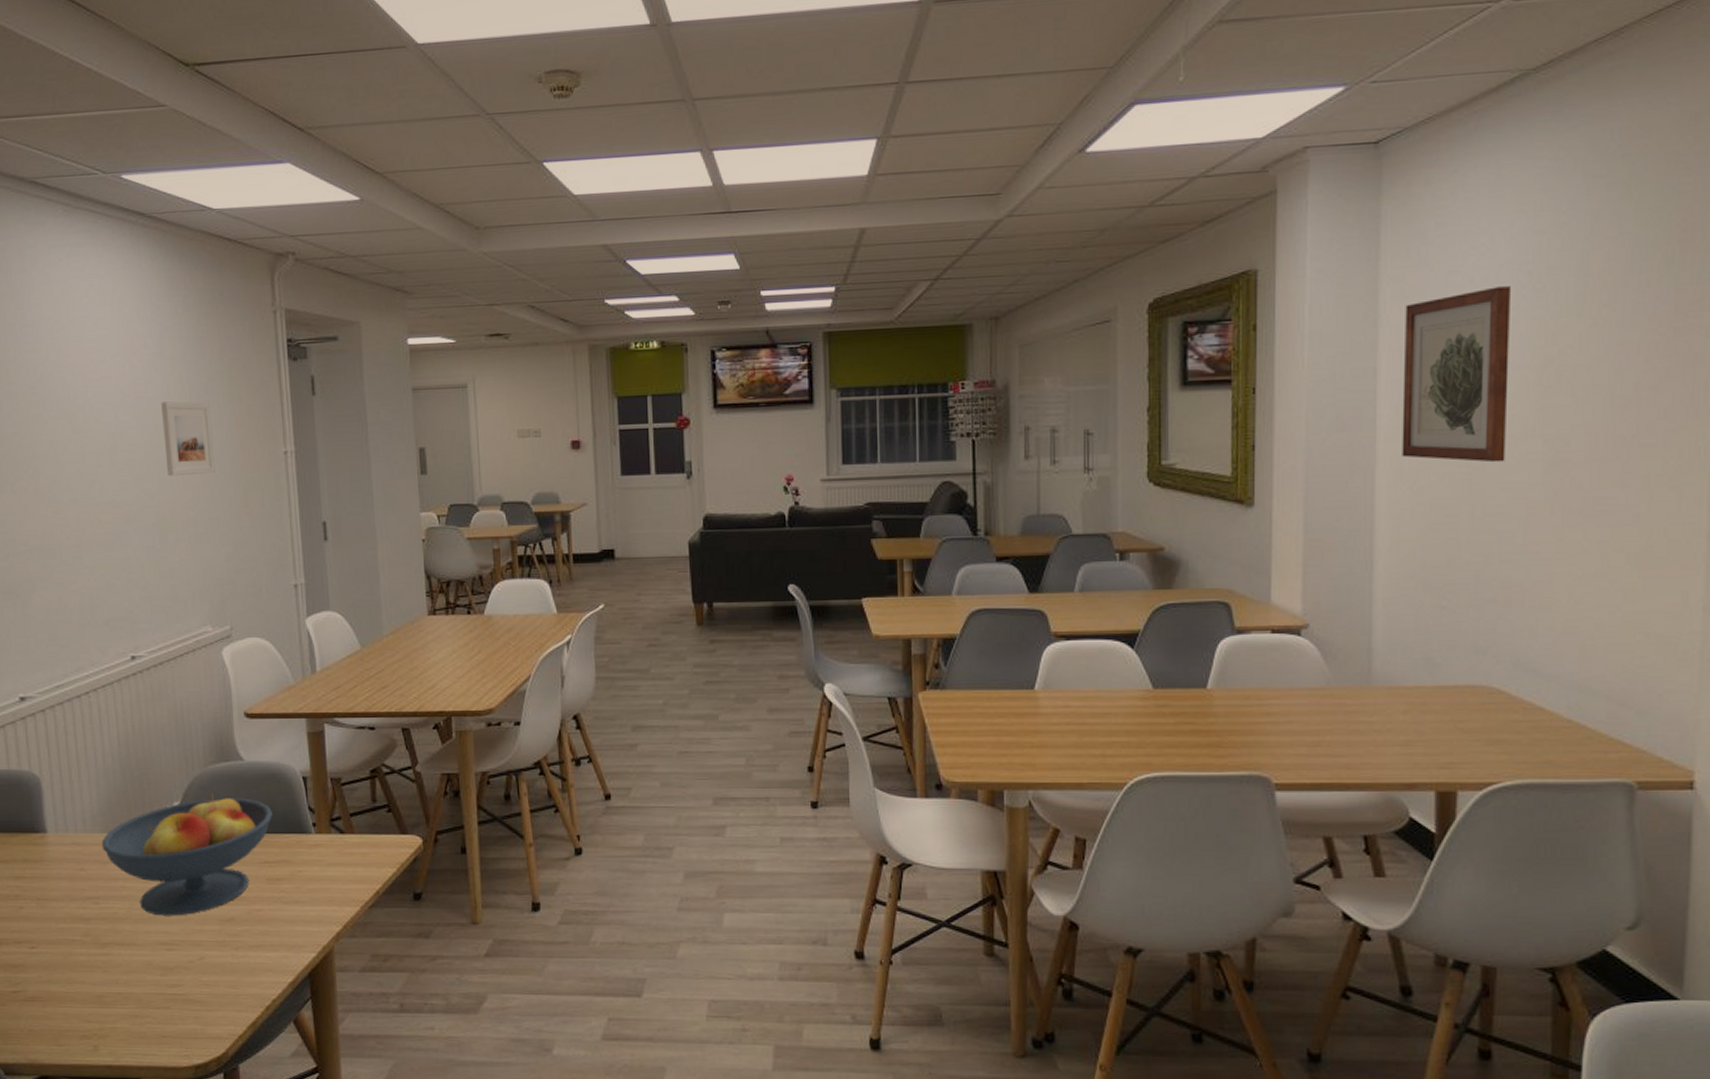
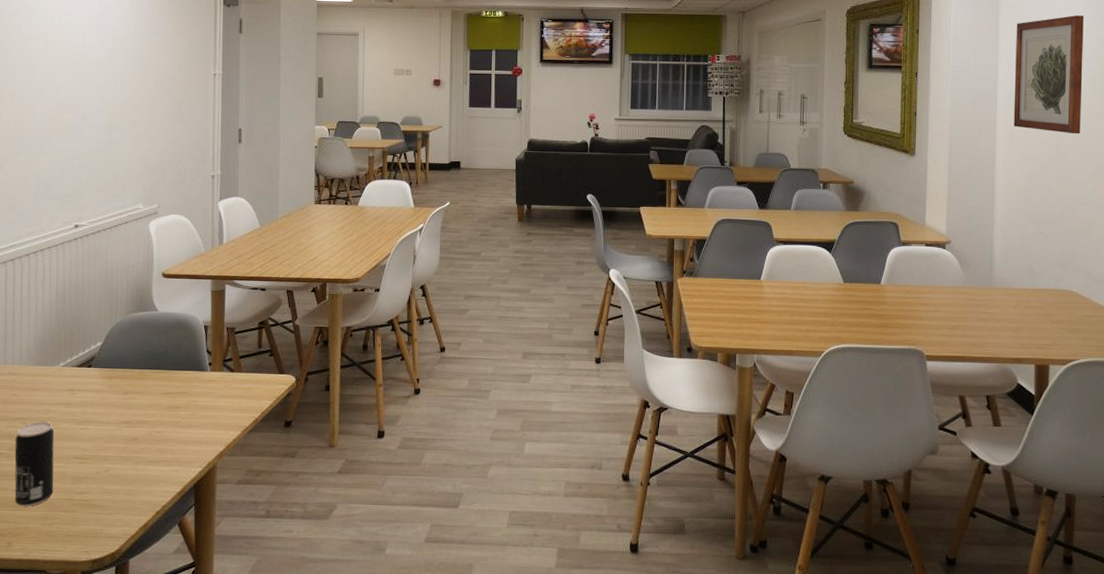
beverage can: none [88,901,141,1003] -> present [14,422,54,506]
fruit bowl: present [101,793,272,916] -> none [33,336,177,435]
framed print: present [161,401,215,476] -> none [119,30,159,87]

